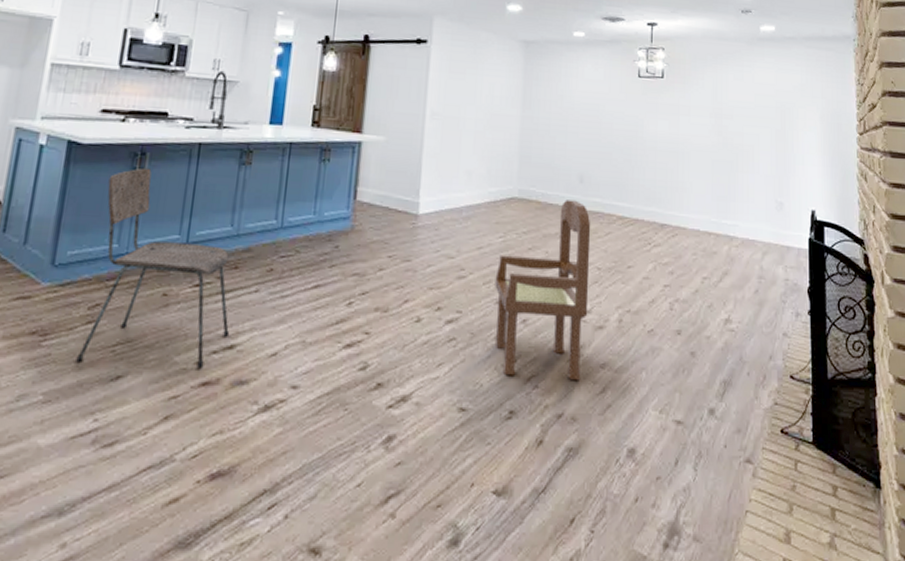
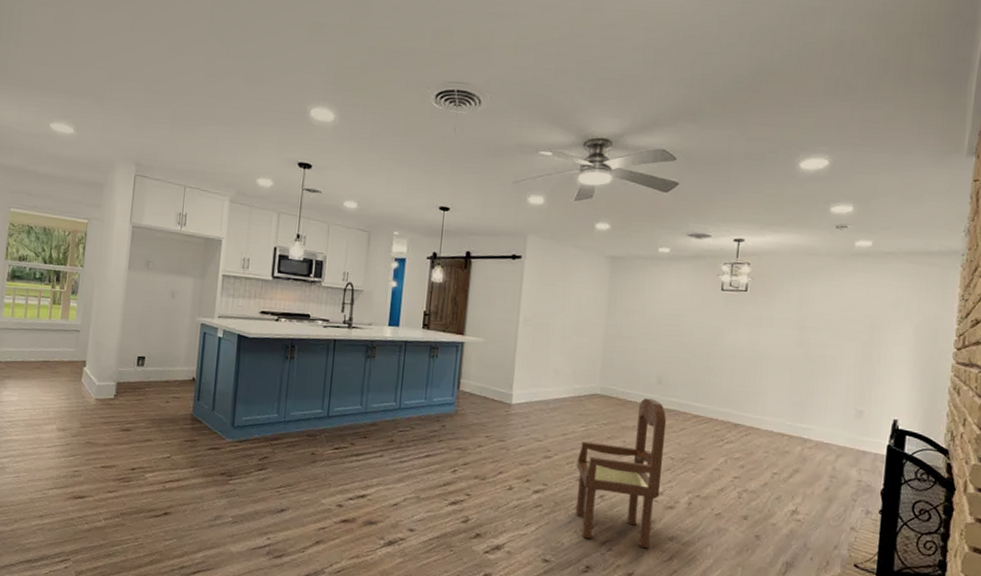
dining chair: present [76,167,230,369] -> none [253,357,362,510]

